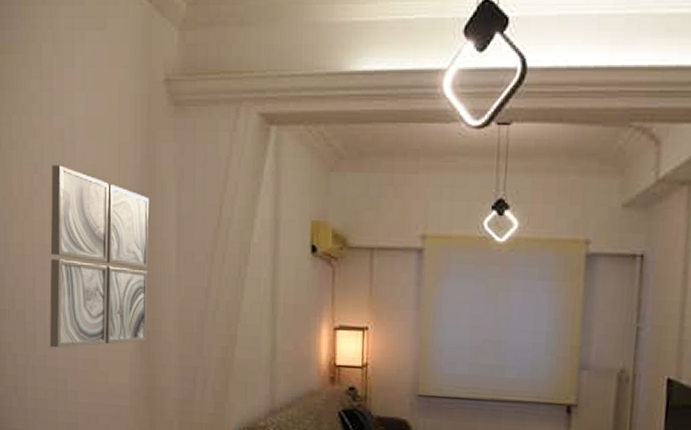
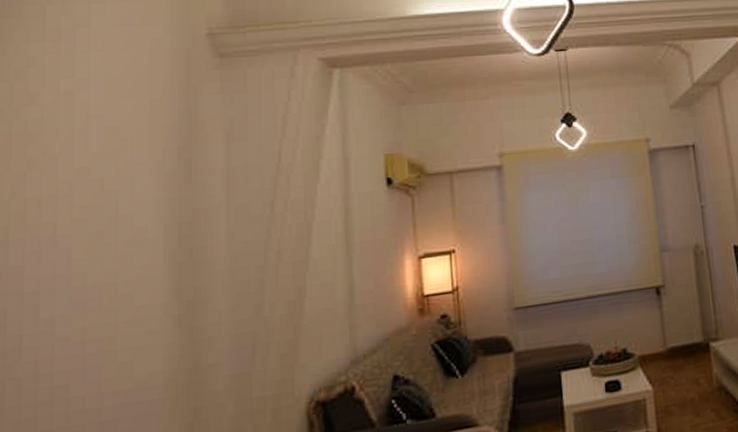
wall art: present [49,165,150,348] -> none [43,131,190,349]

